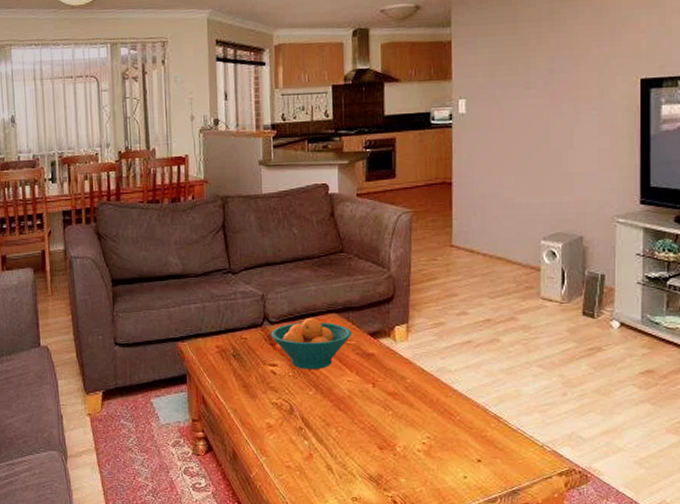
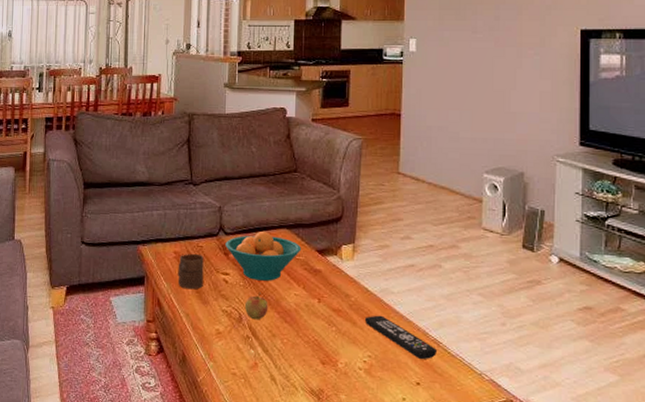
cup: none [221,346,250,384] -> present [178,253,204,290]
apple: none [296,381,321,410] -> present [245,292,268,320]
remote control: none [421,395,498,437] -> present [364,315,438,360]

